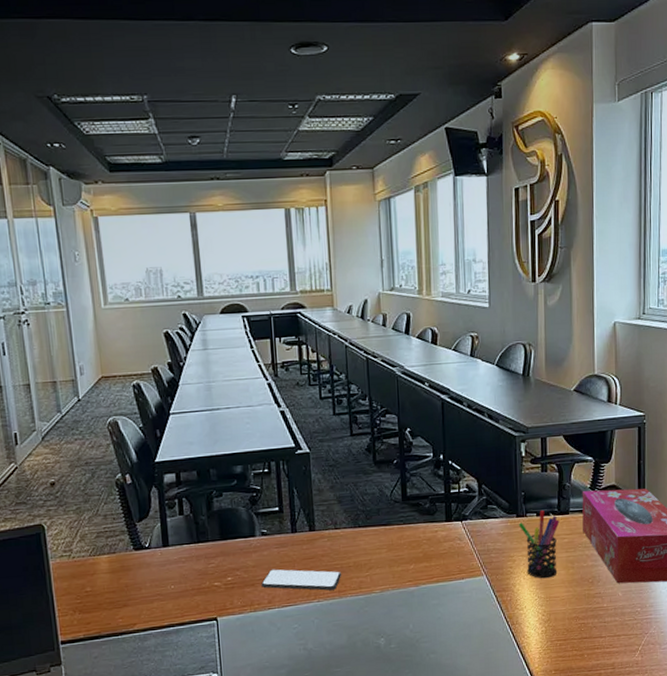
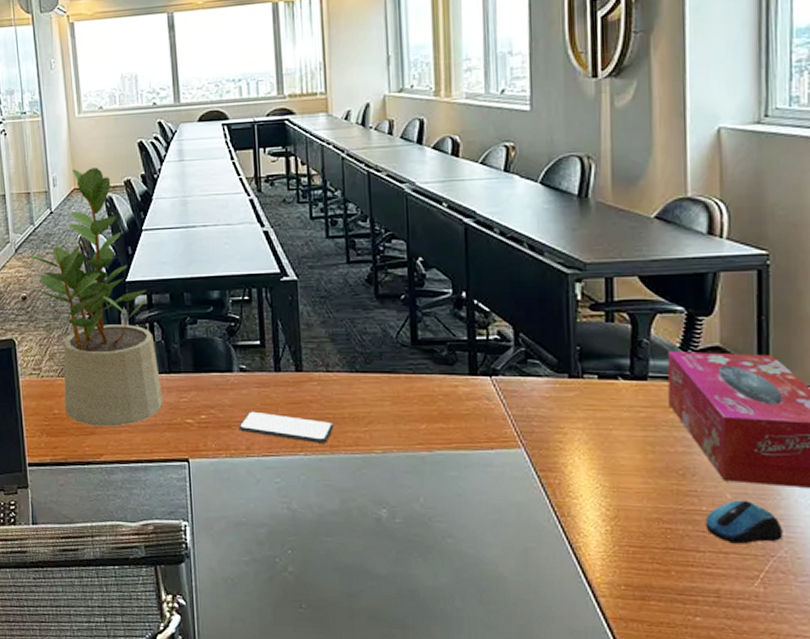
potted plant: none [56,356,193,599] -> present [28,168,163,427]
pen holder: present [518,510,560,579] -> none [571,371,633,462]
computer mouse: none [605,595,653,628] -> present [705,500,783,544]

